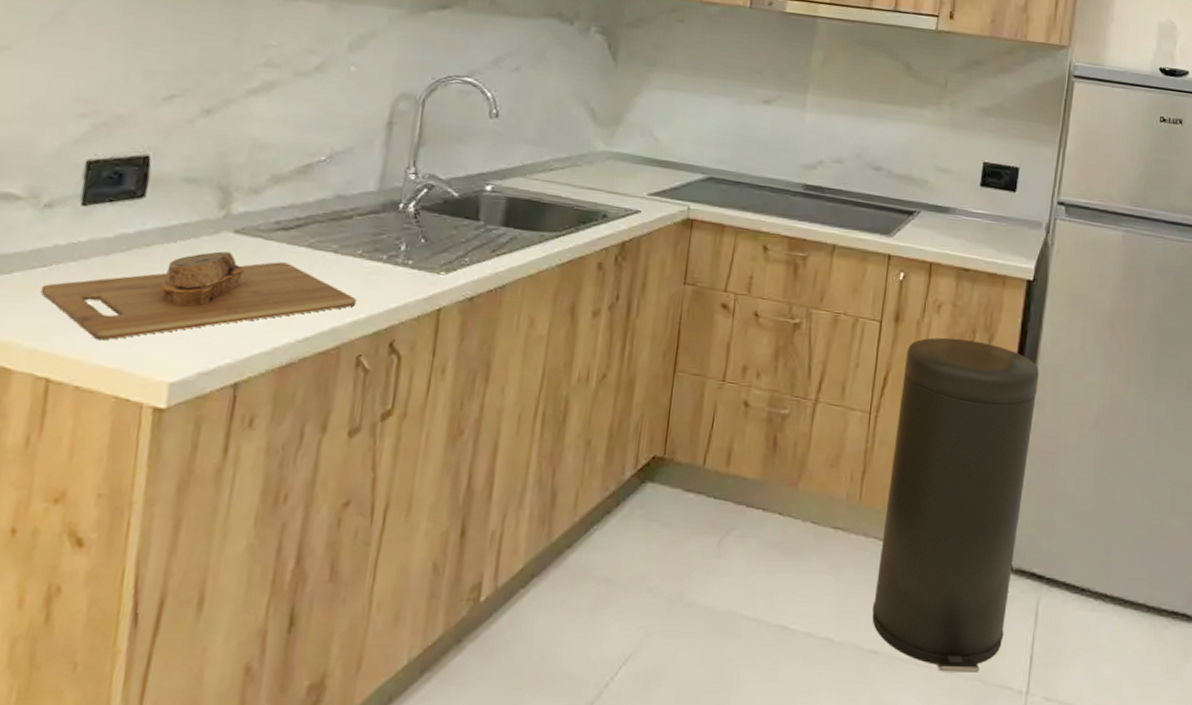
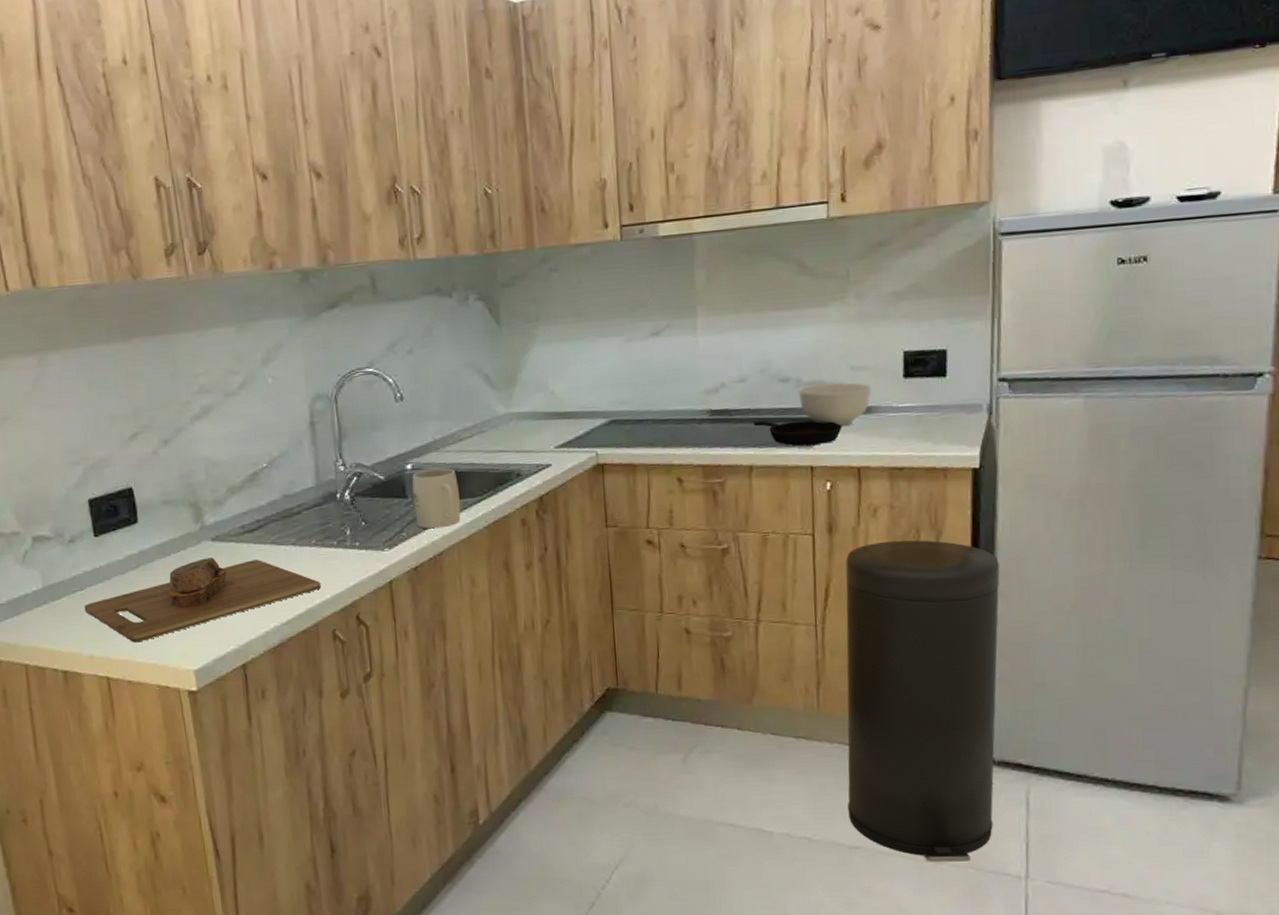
mug: none [482,193,539,260] -> present [411,468,461,529]
frying pan: none [842,202,922,235] -> present [753,419,842,446]
bowl: none [887,178,952,221] -> present [797,382,872,426]

